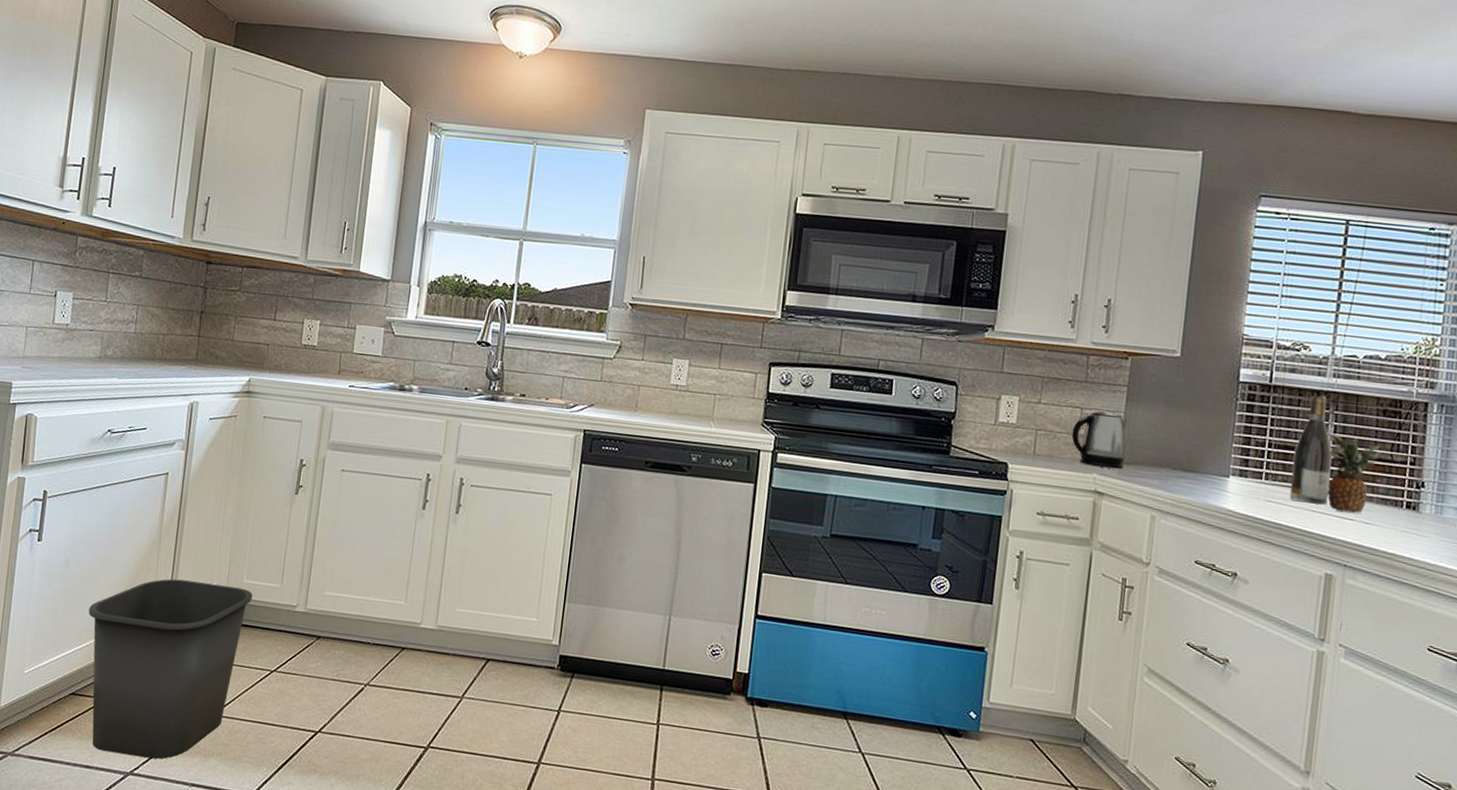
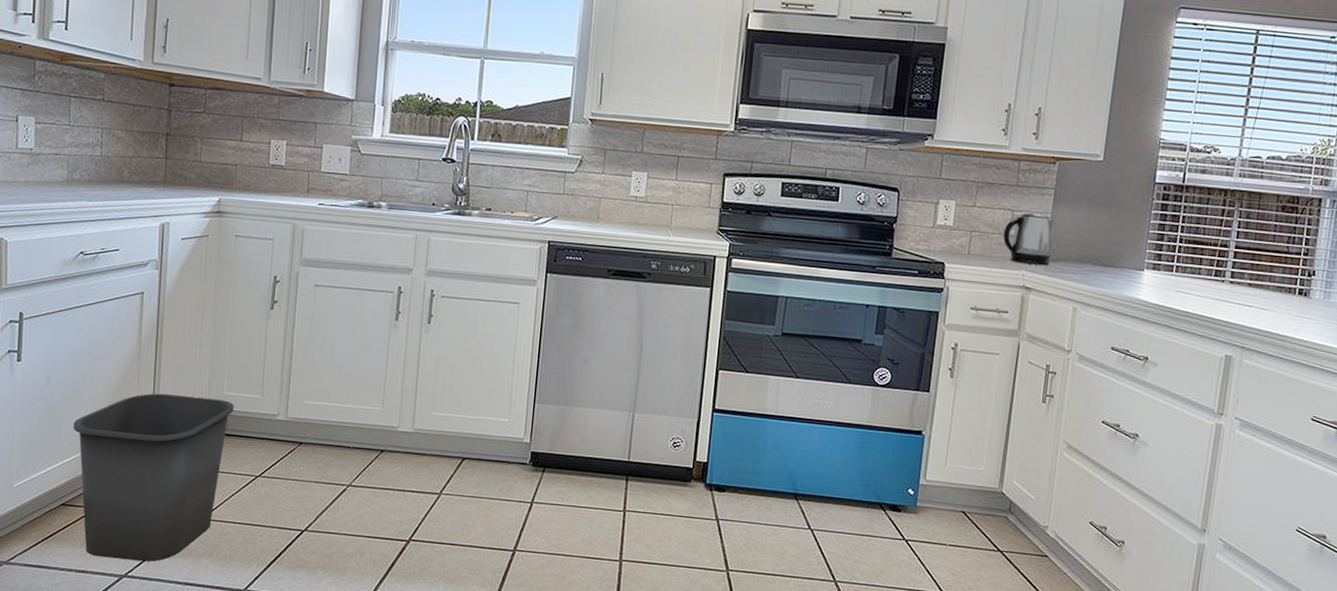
wine bottle: present [1289,395,1333,505] -> none [1196,193,1236,294]
fruit: present [1327,433,1383,514] -> none [1230,228,1280,301]

